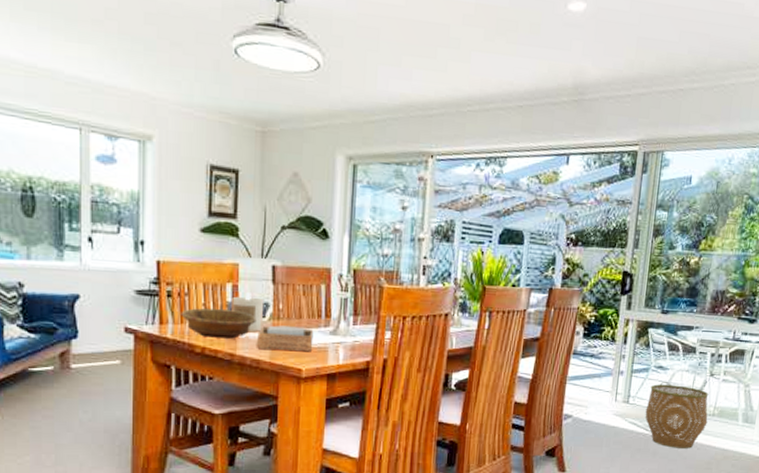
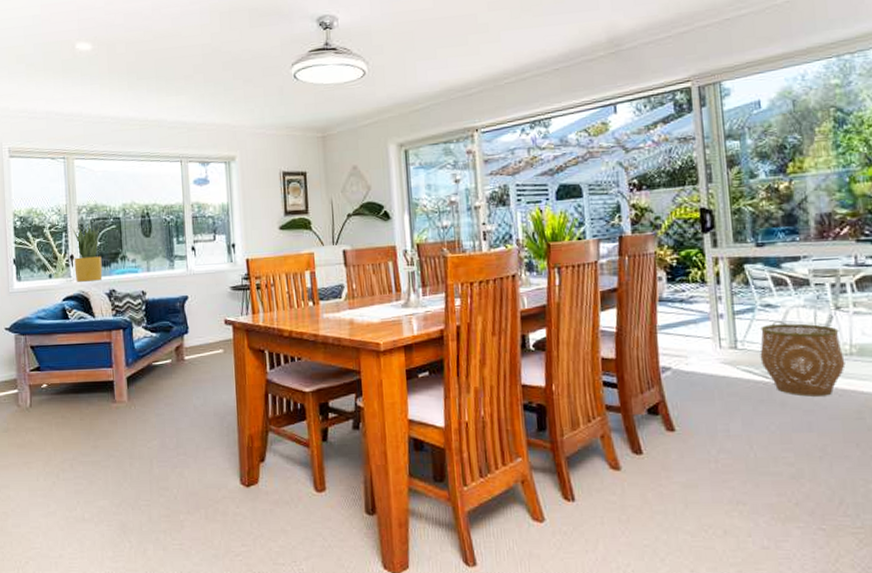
decorative bowl: present [181,308,257,340] -> none [269,294,334,323]
candle: present [232,292,265,332] -> none [311,277,340,312]
napkin holder: present [257,325,314,352] -> none [336,303,388,328]

